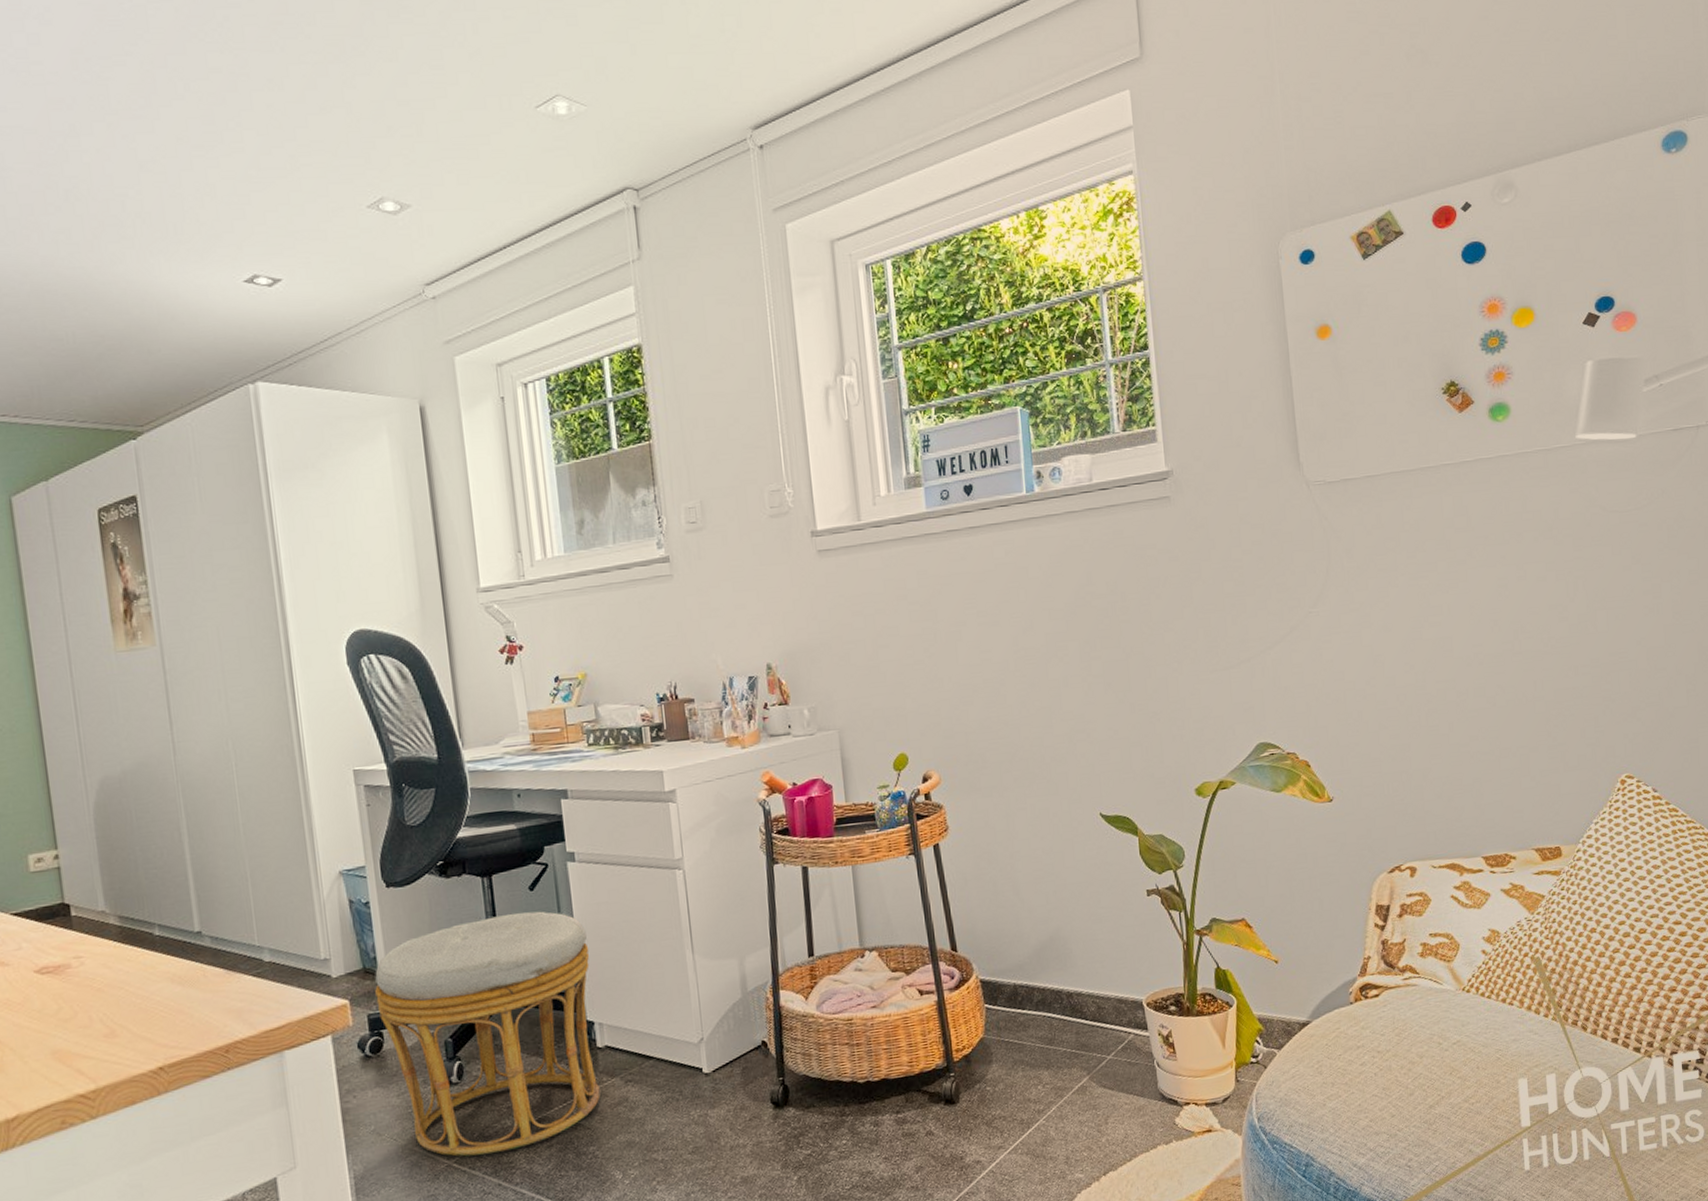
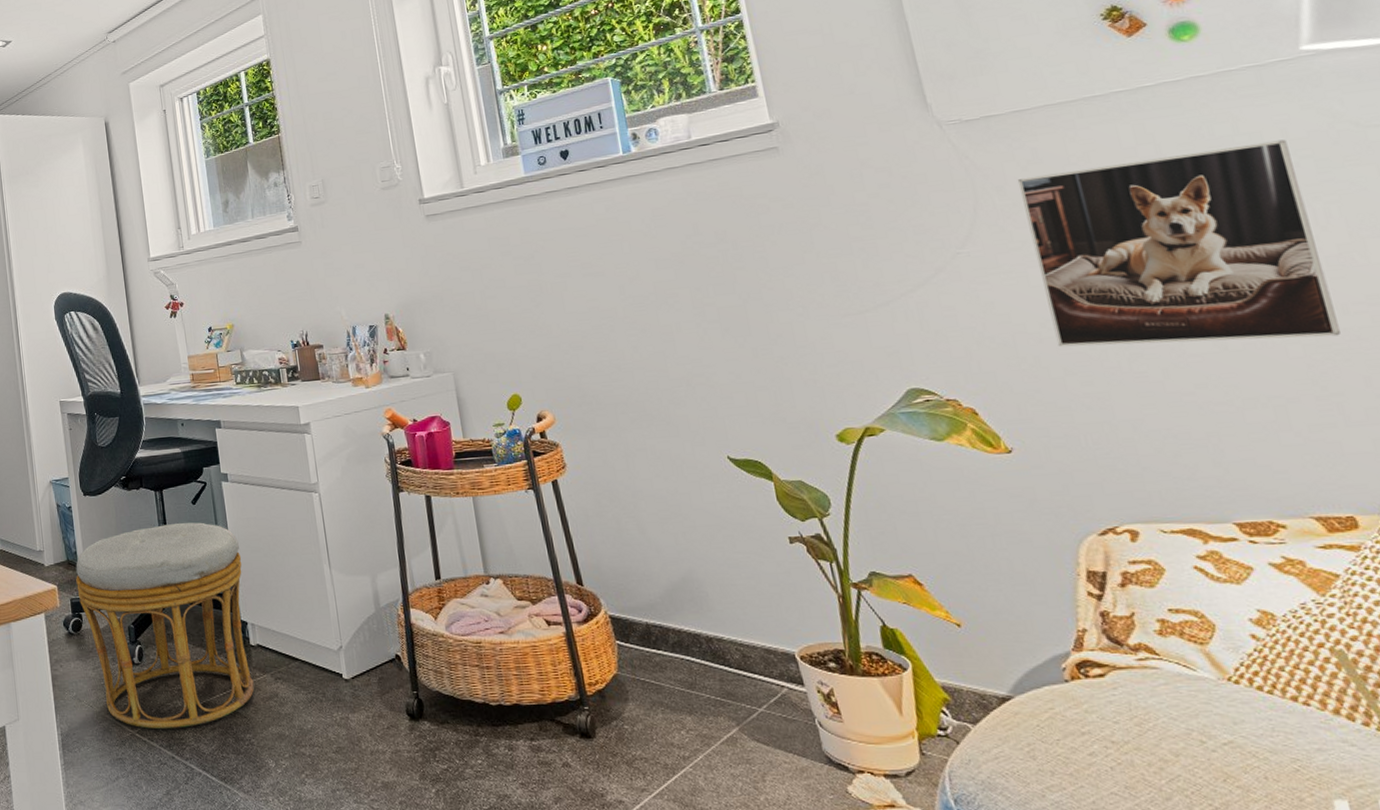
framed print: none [1363,519,1571,703] -> present [1017,139,1340,347]

